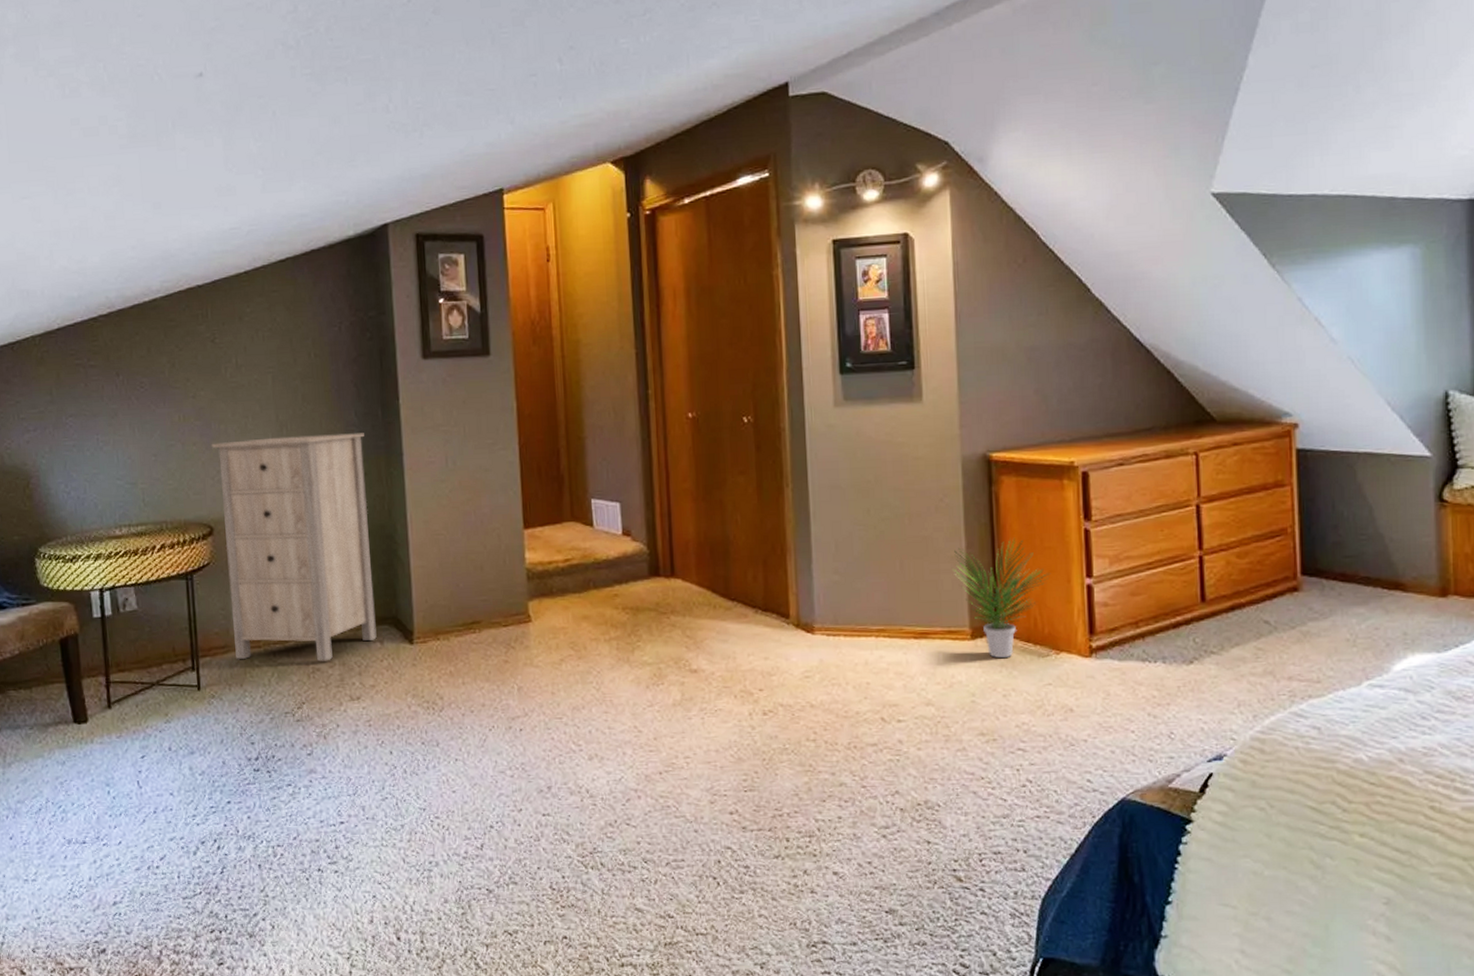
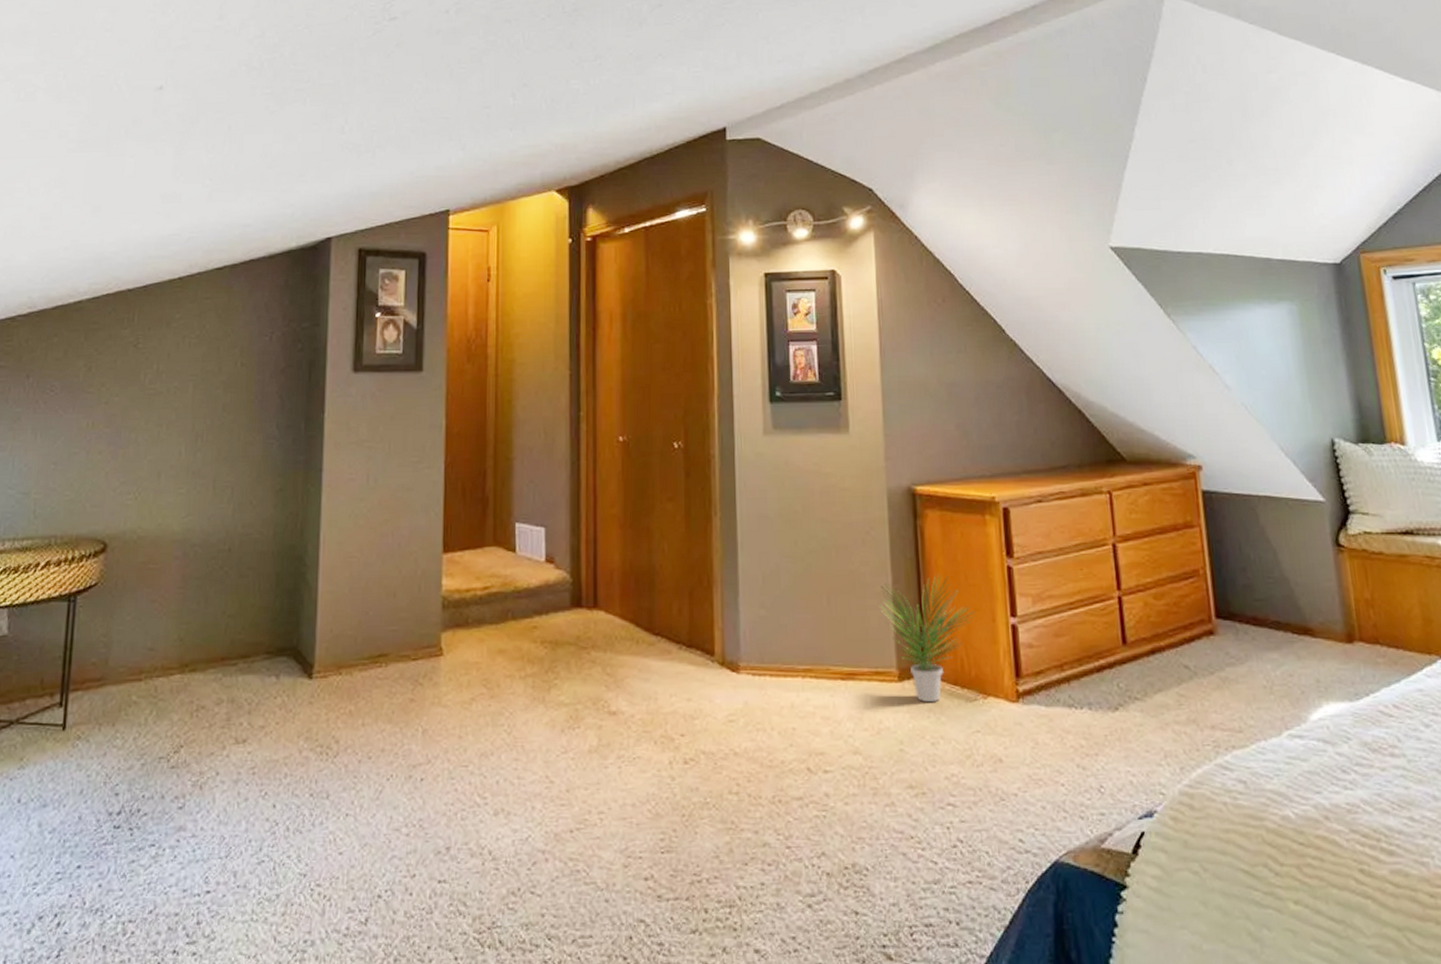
storage cabinet: present [211,433,377,662] -> none [112,446,284,698]

